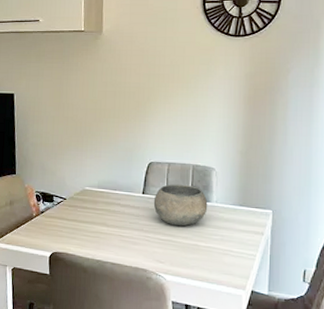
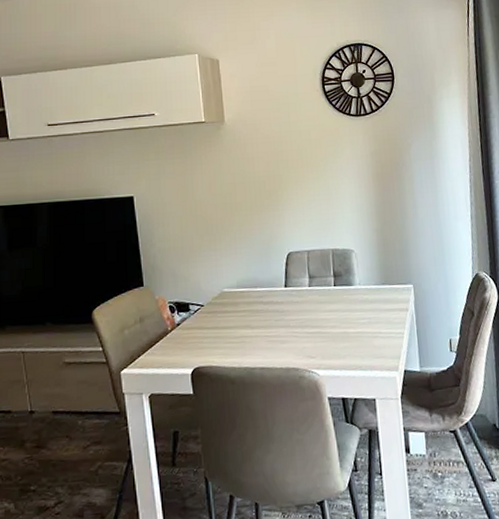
bowl: present [153,183,208,226] -> none [297,270,352,316]

